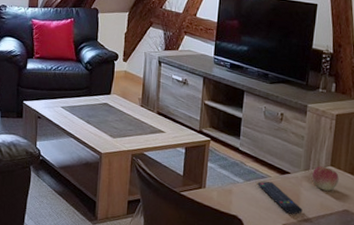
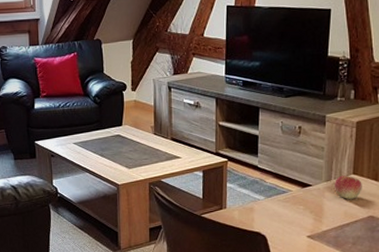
remote control: present [257,181,303,214] -> none [279,196,327,225]

